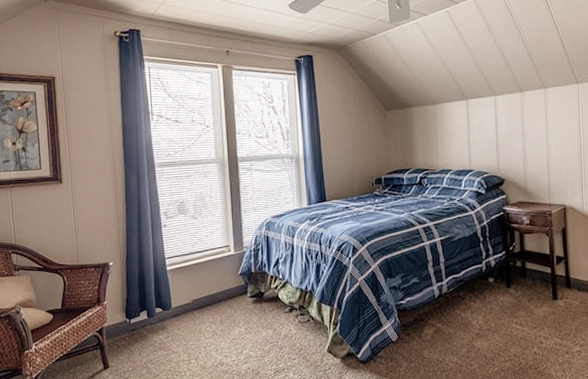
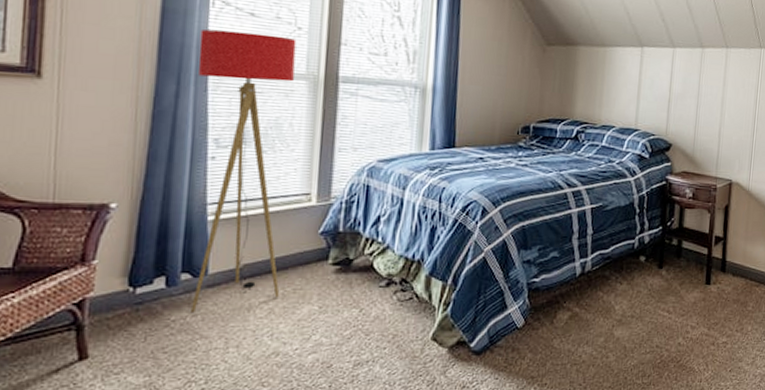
floor lamp: none [147,134,218,335] -> present [191,29,297,312]

